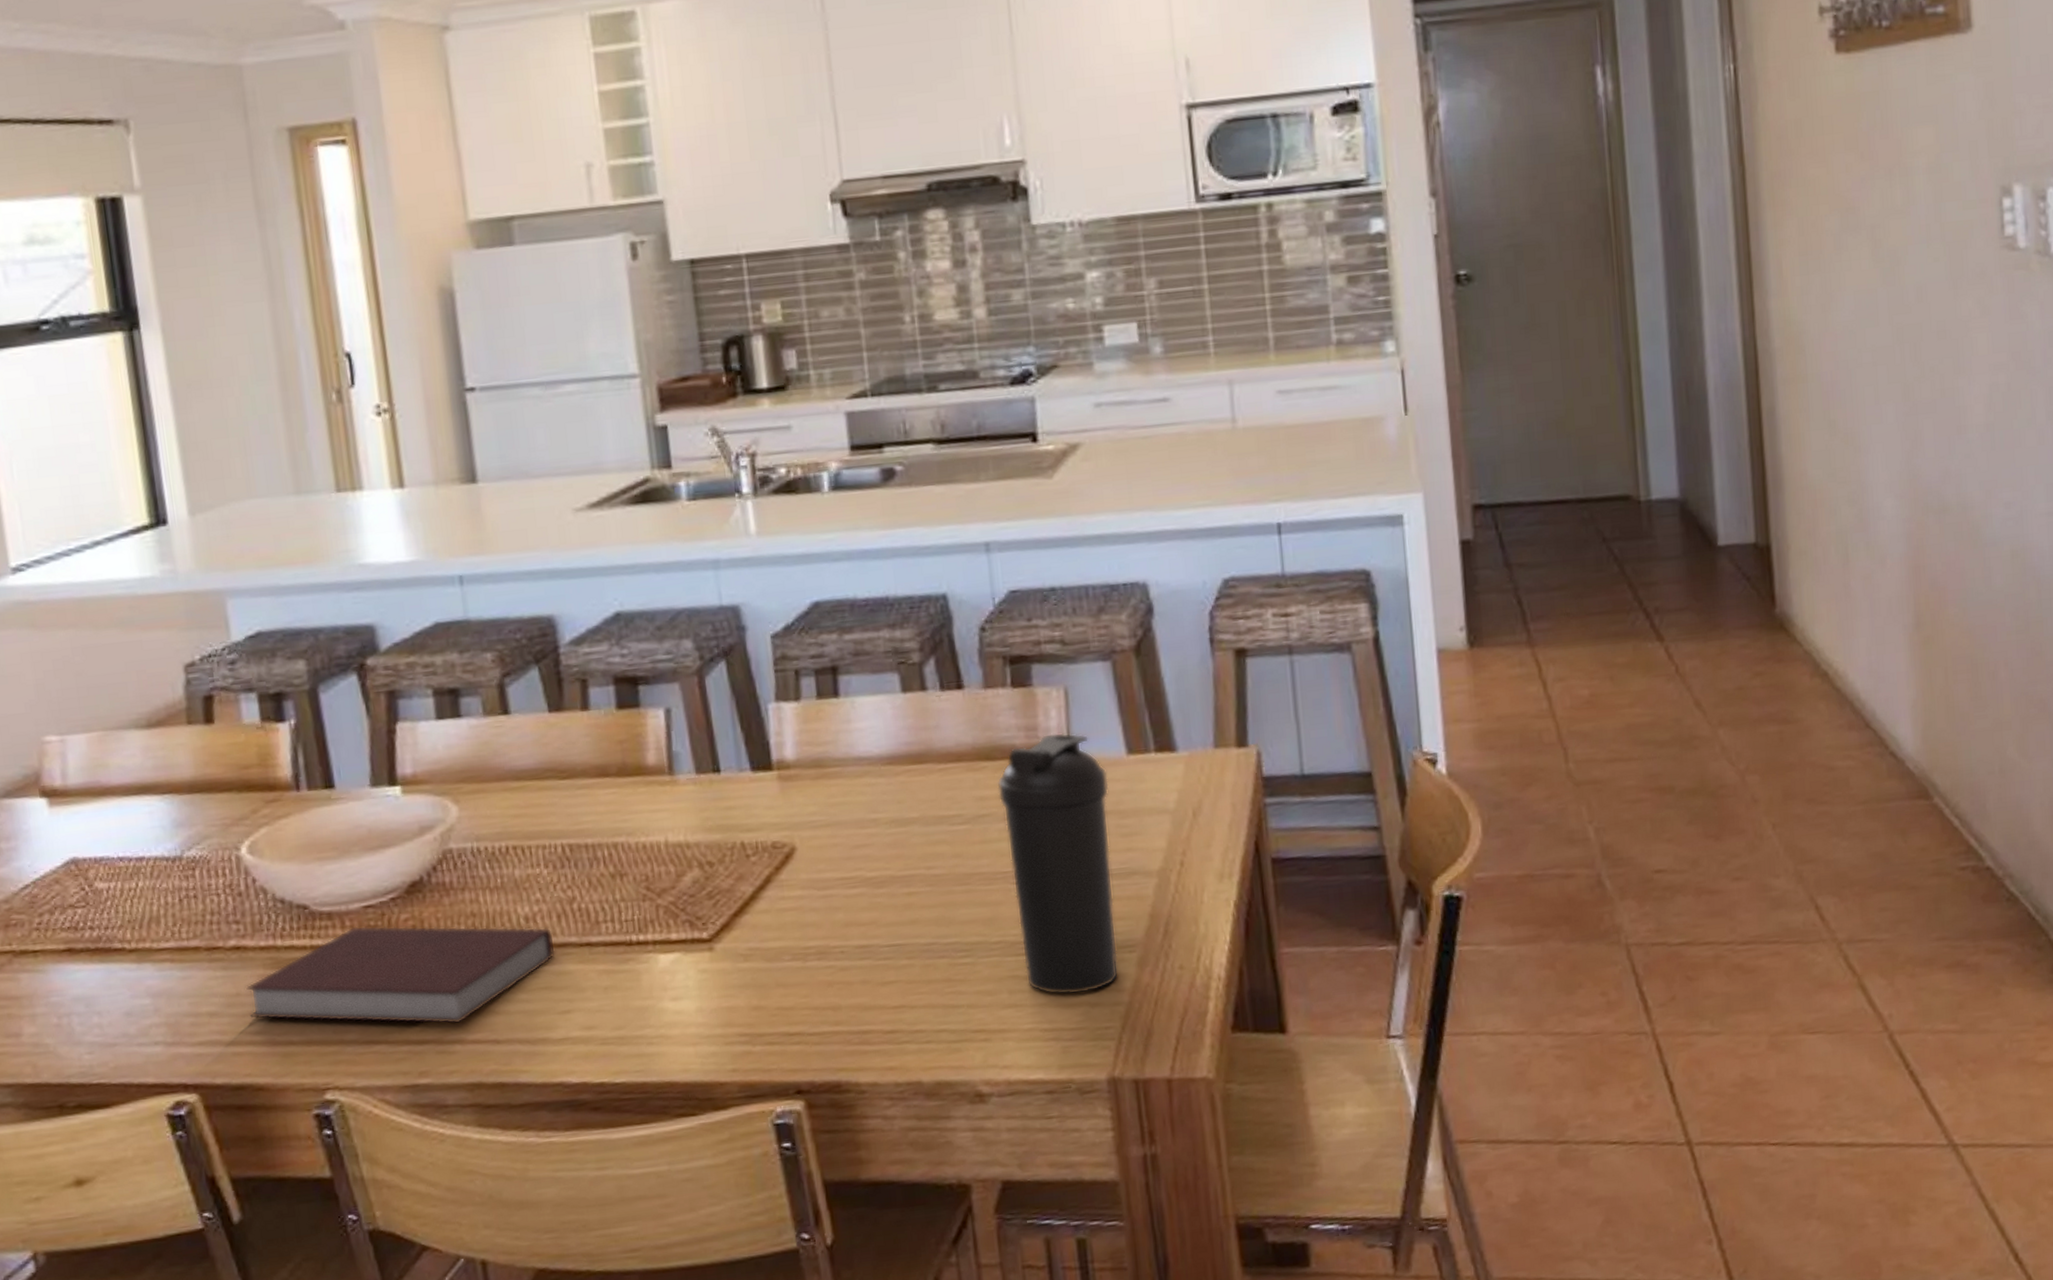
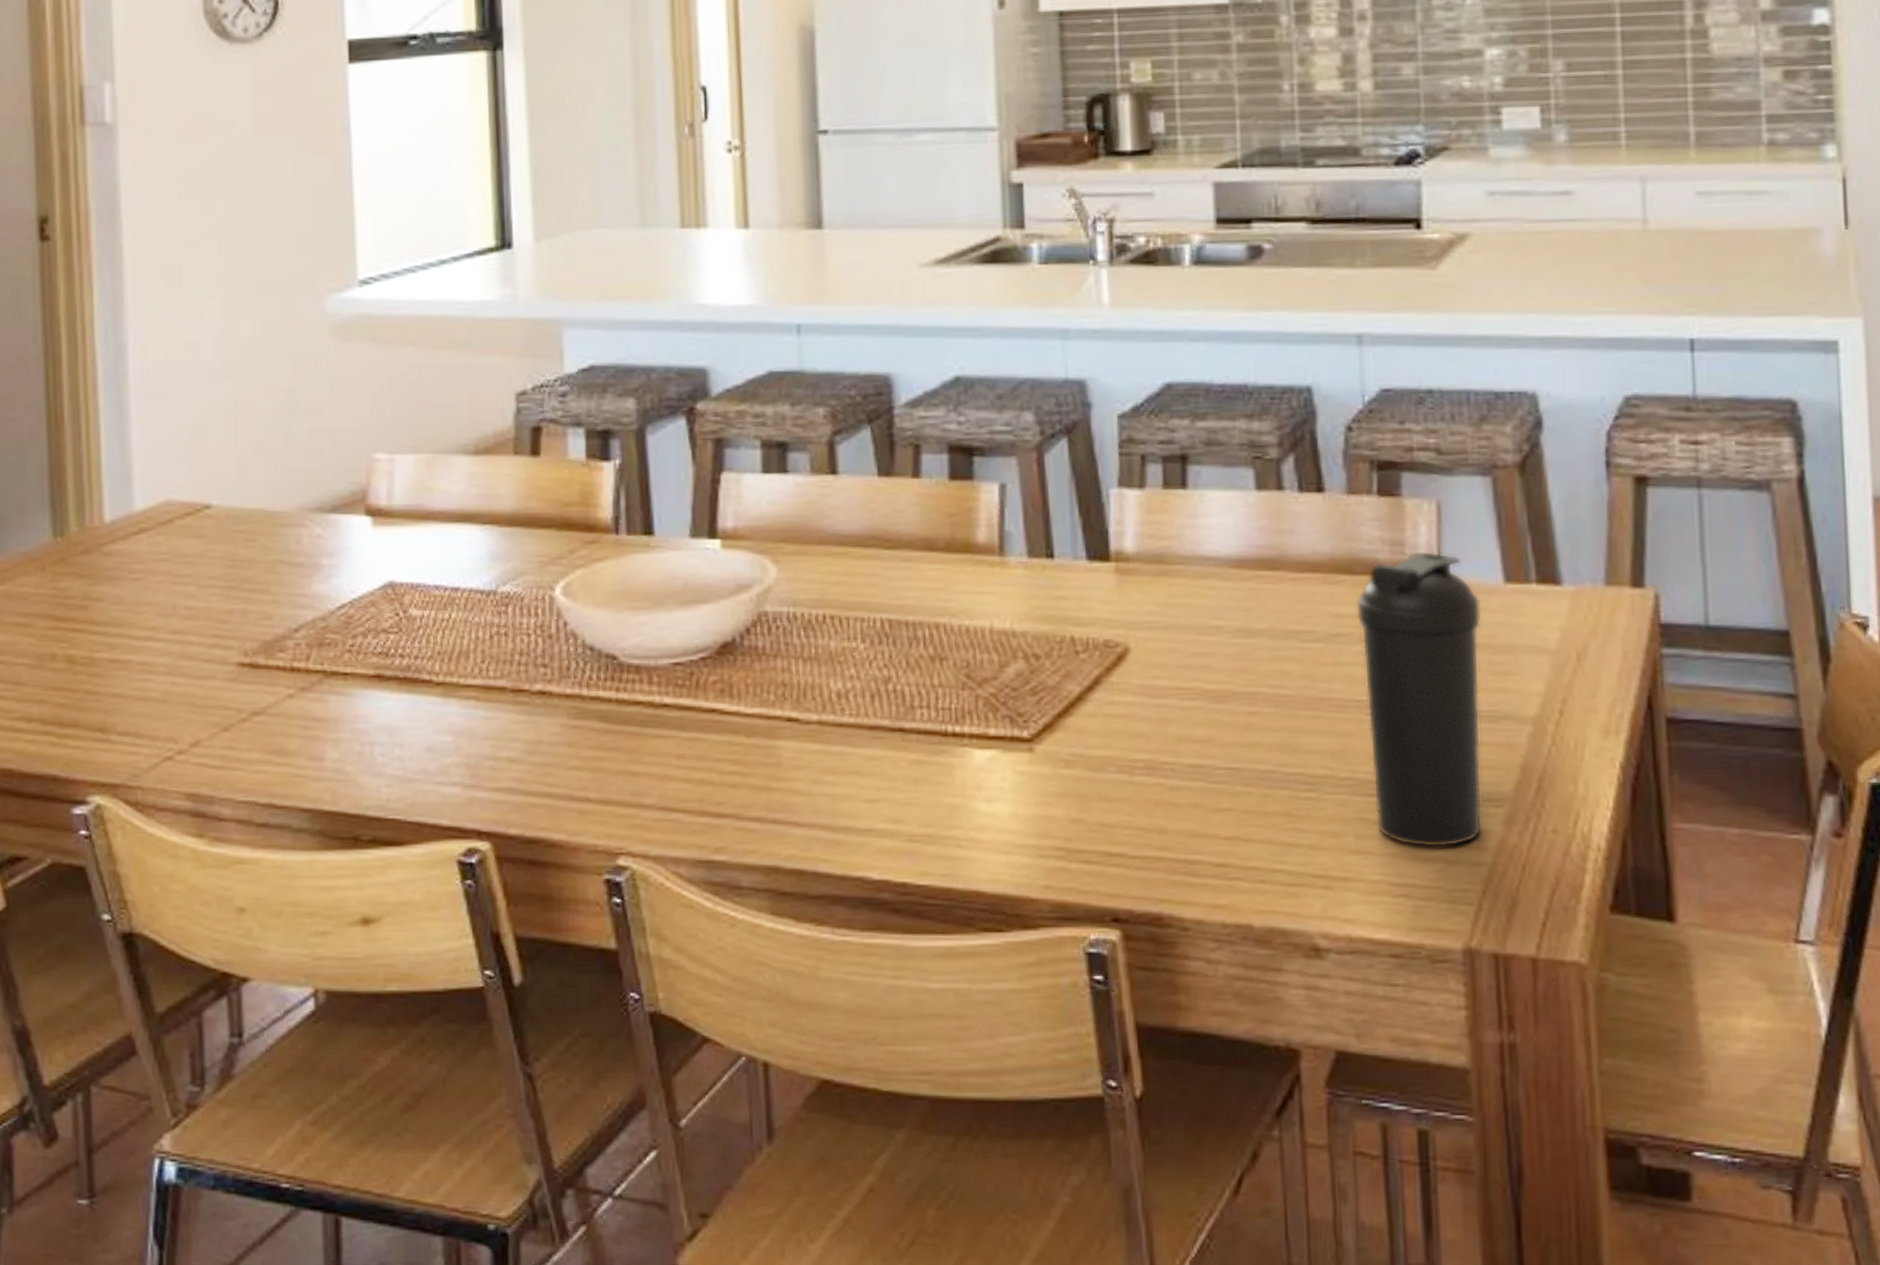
notebook: present [246,926,556,1025] -> none [548,683,867,800]

